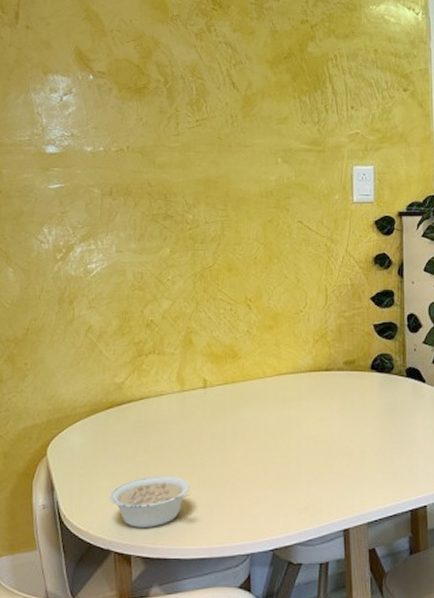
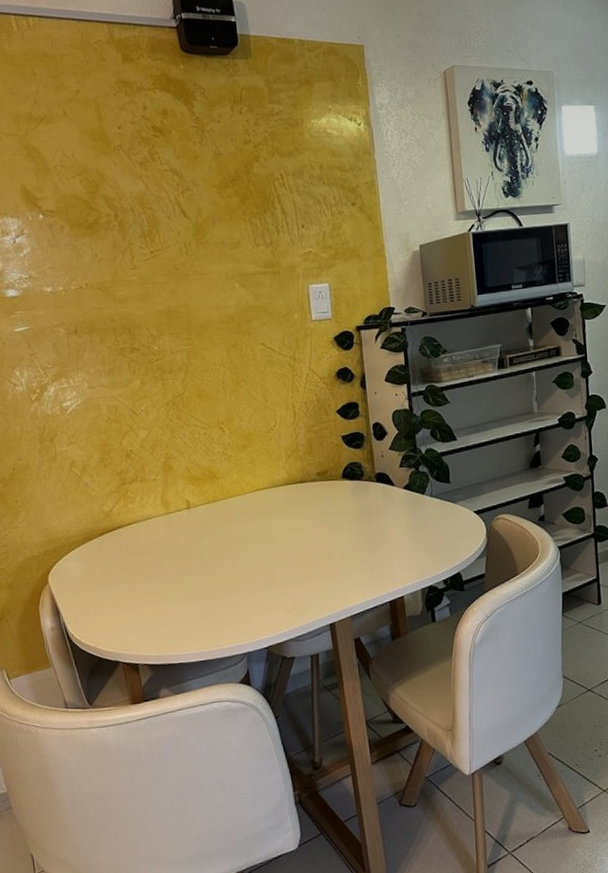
legume: present [109,475,191,528] -> none [111,590,186,640]

